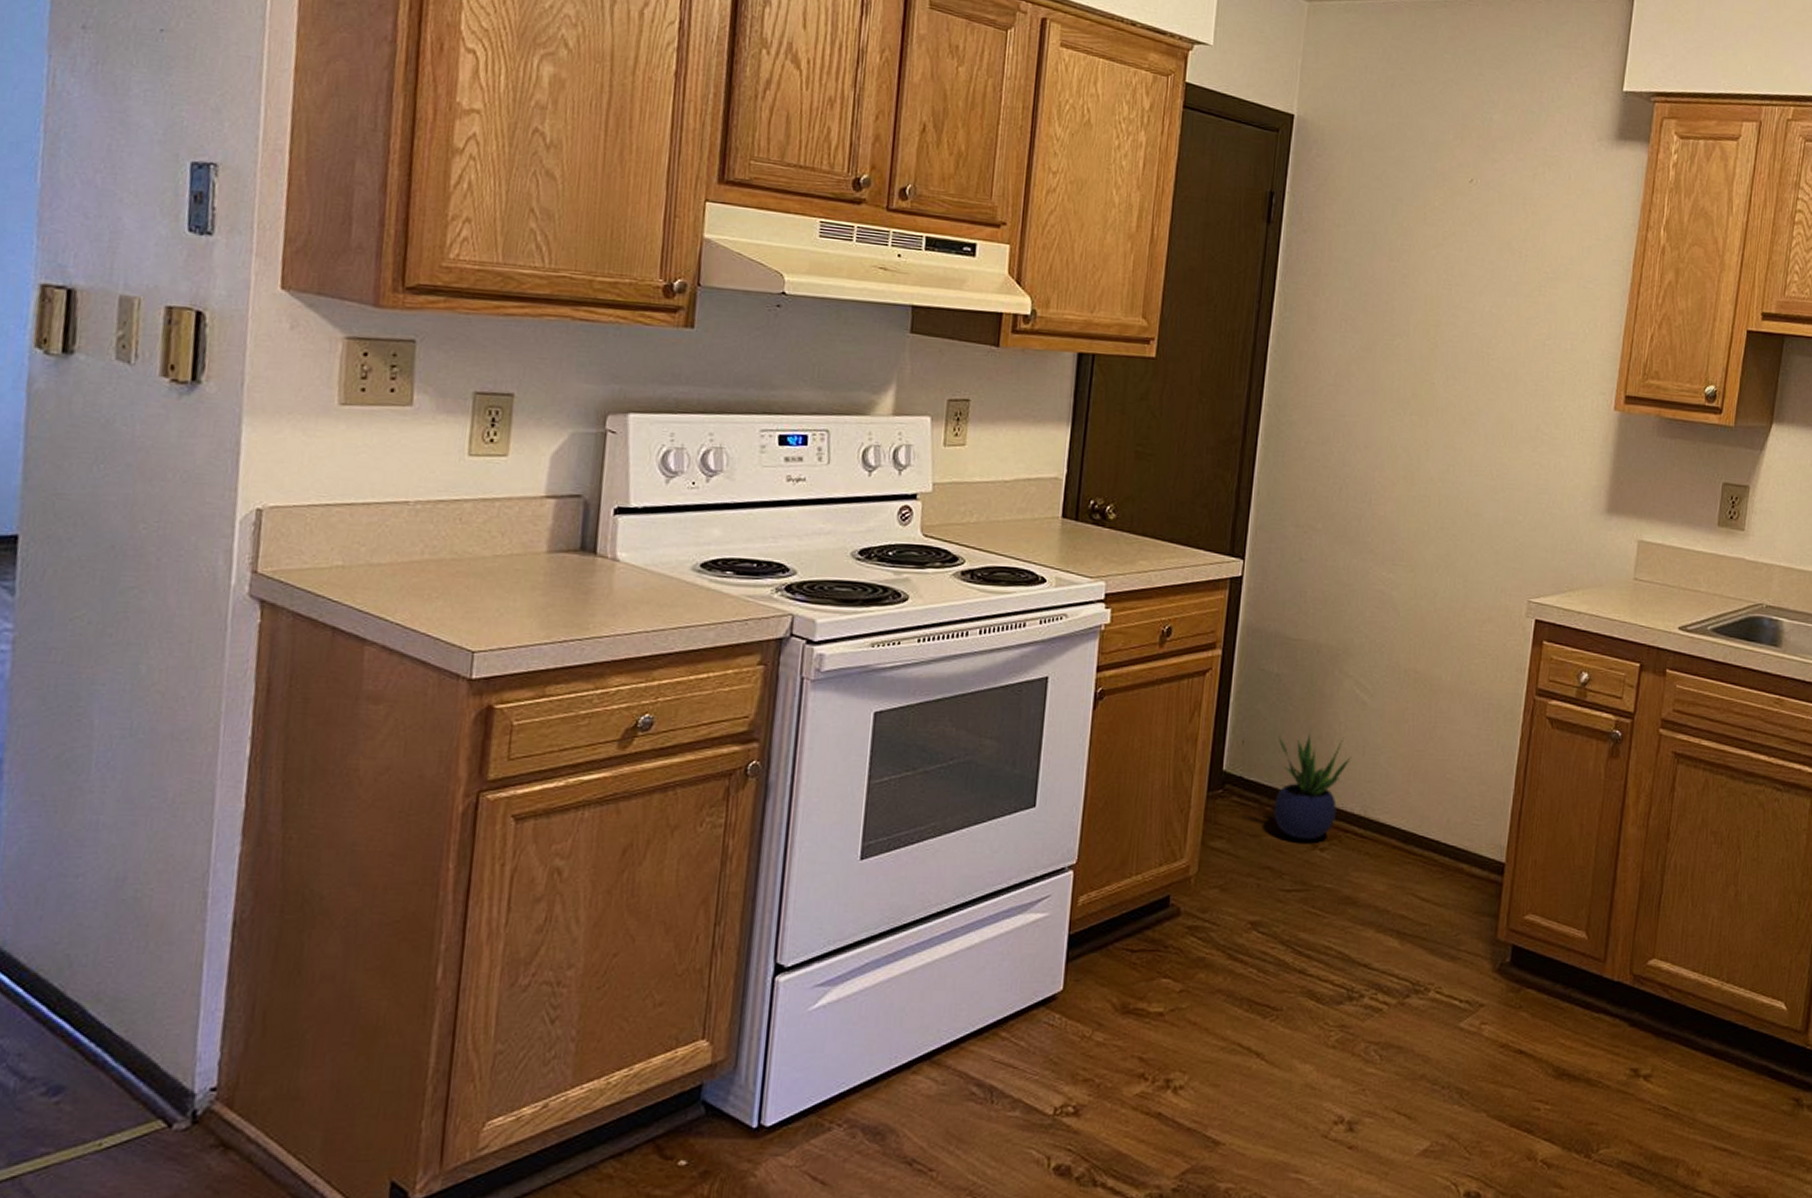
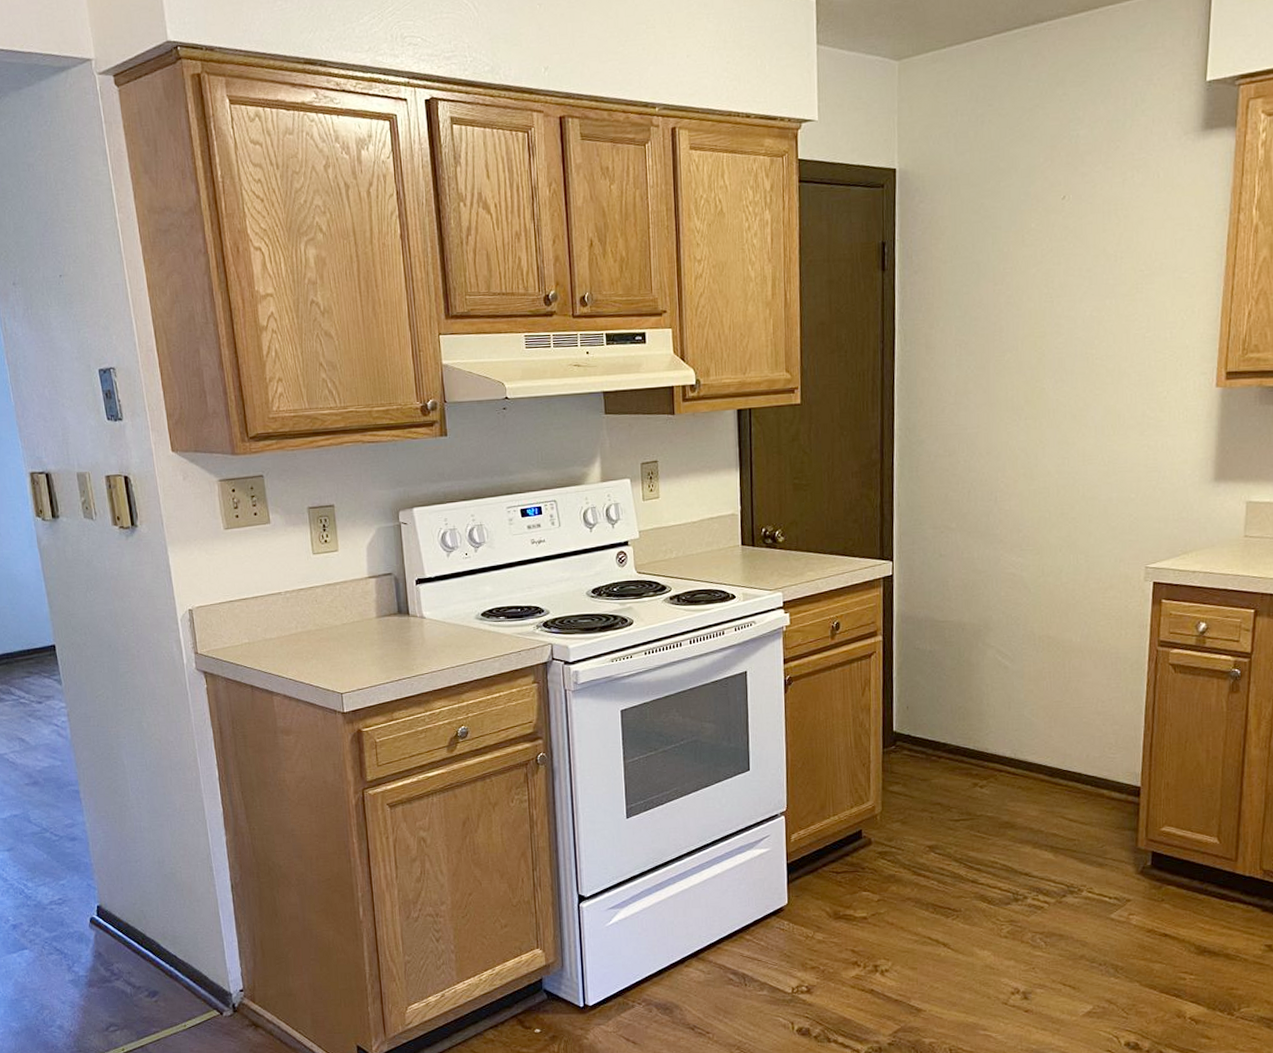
potted plant: present [1274,730,1352,840] -> none [936,693,1000,780]

